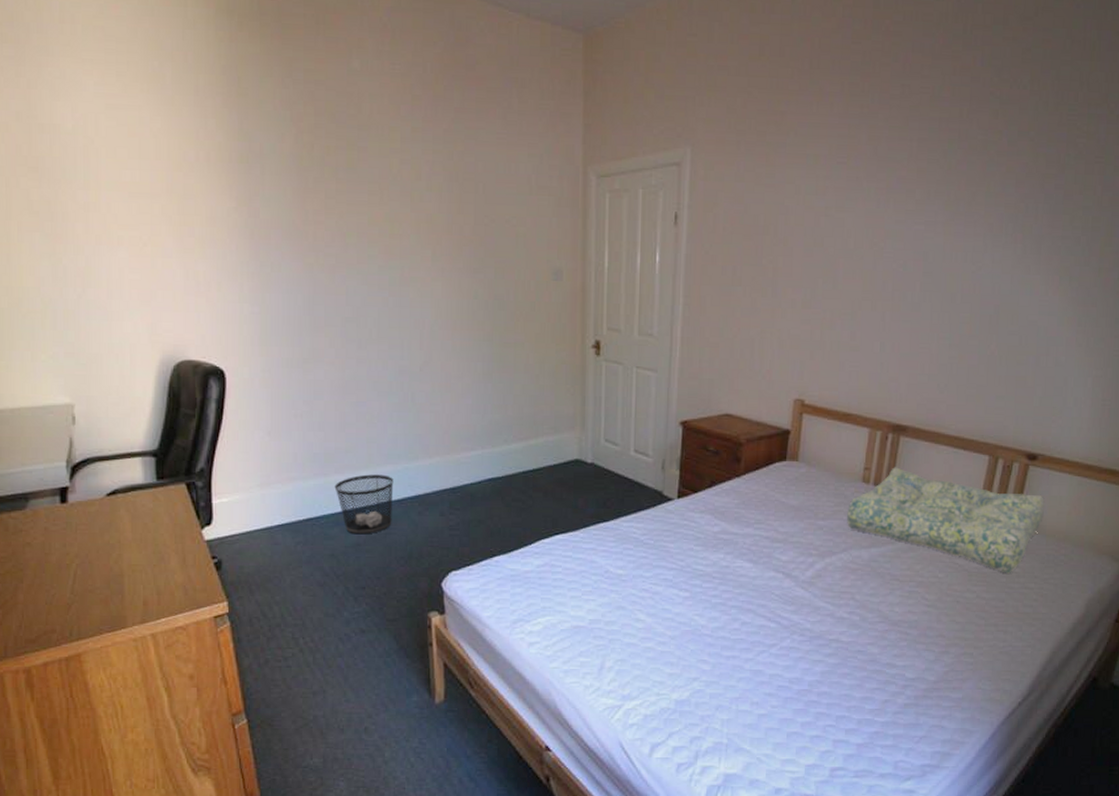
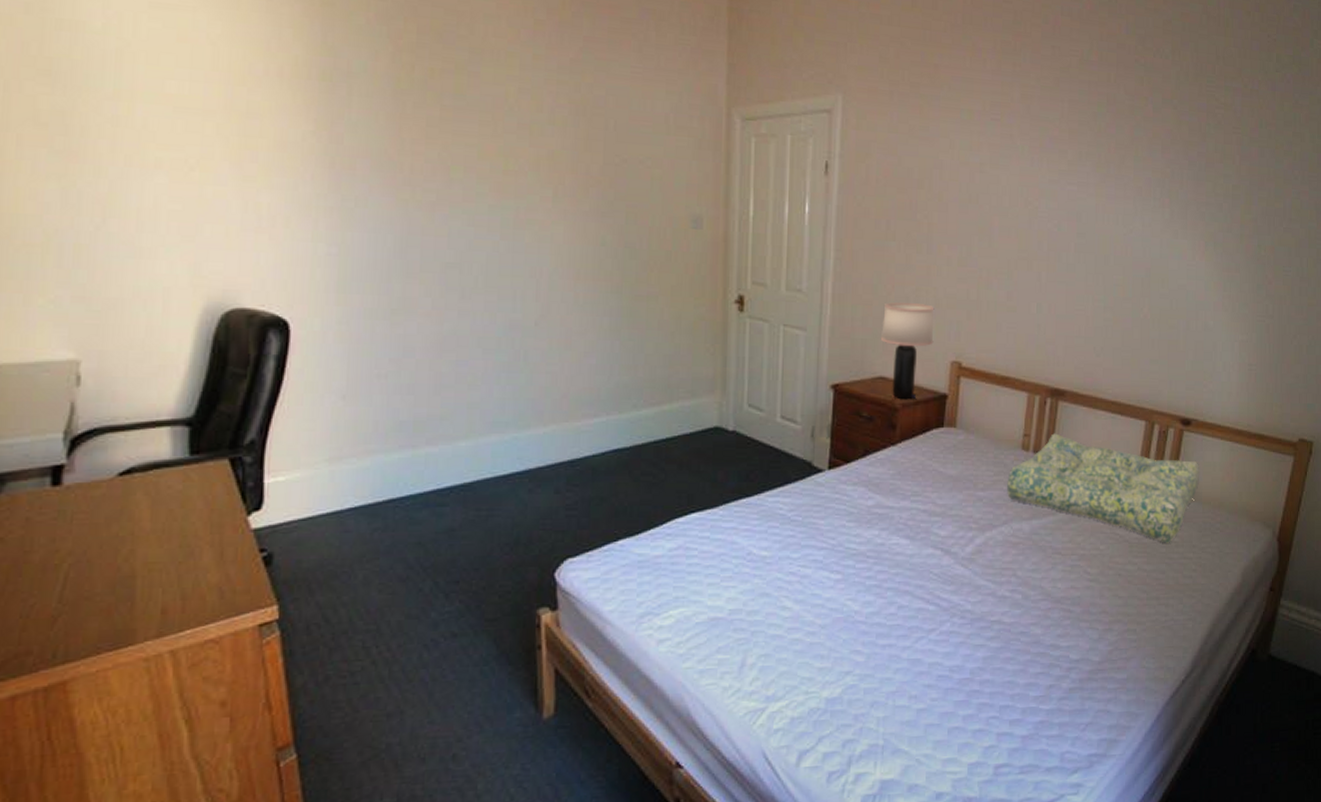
waste bin: present [334,474,394,535] -> none [425,446,499,518]
table lamp: none [726,344,779,434] -> present [880,302,935,399]

